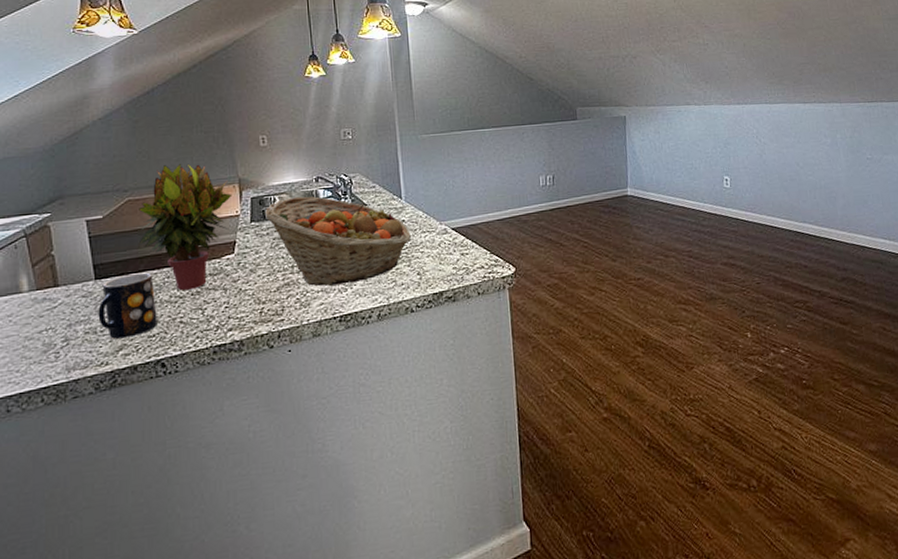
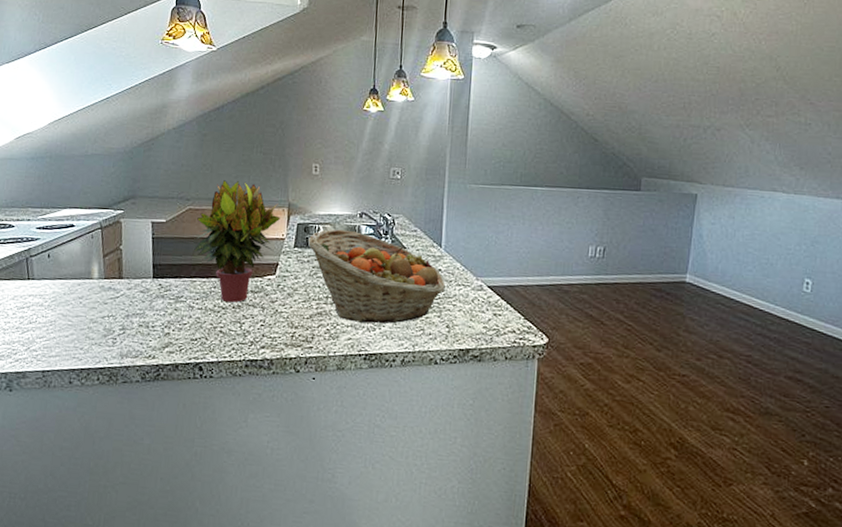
mug: present [98,272,157,339] -> none [151,278,202,337]

